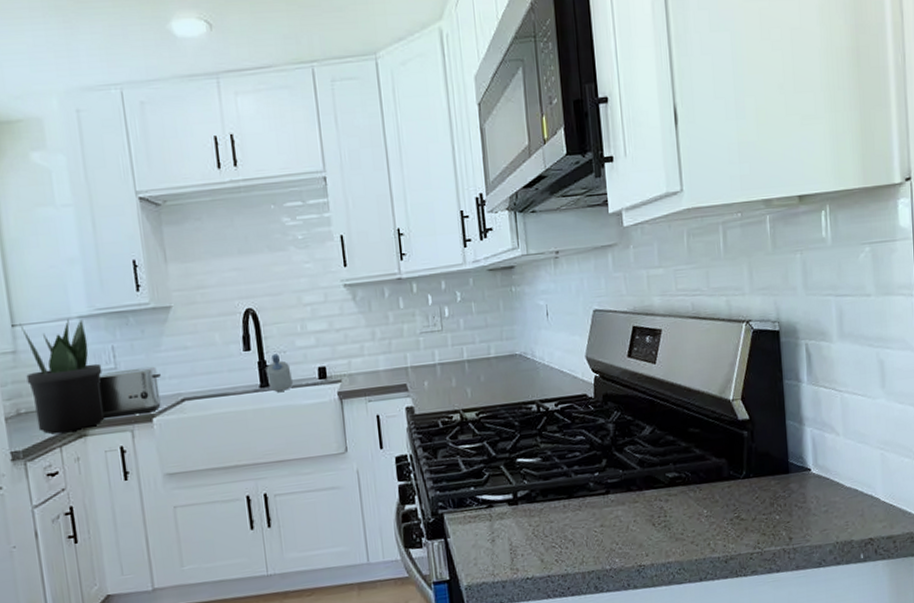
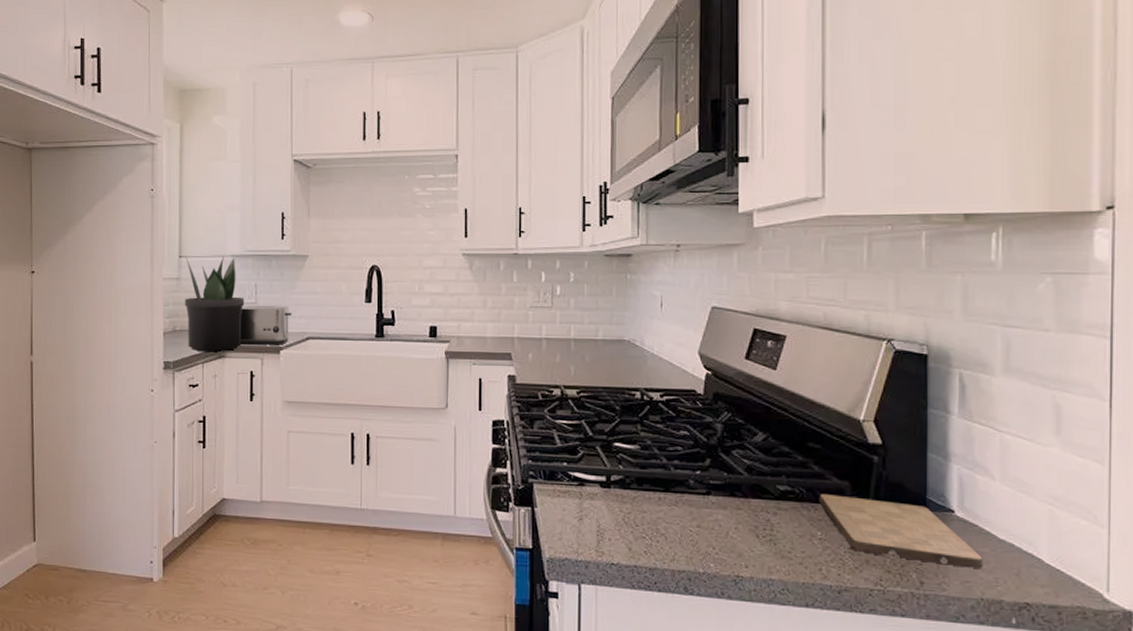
soap dispenser: present [266,354,293,392] -> none [382,309,405,343]
cutting board: none [702,469,836,522] -> present [819,494,983,569]

